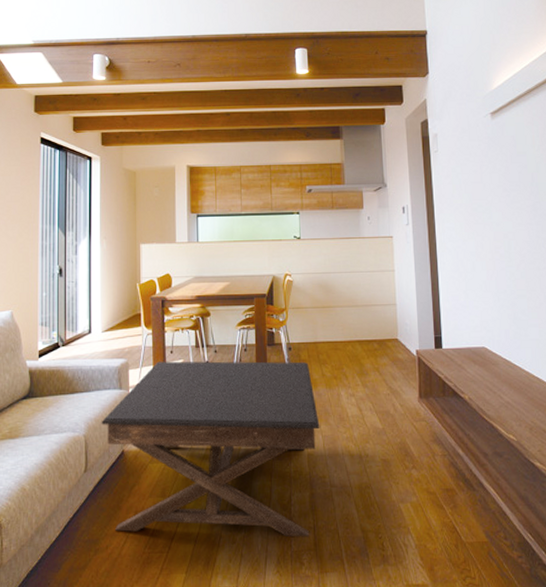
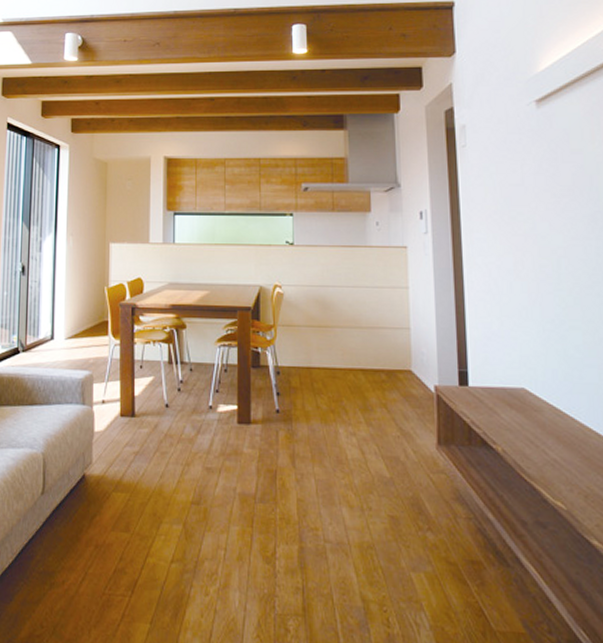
coffee table: present [101,361,320,537] -> none [61,376,313,599]

